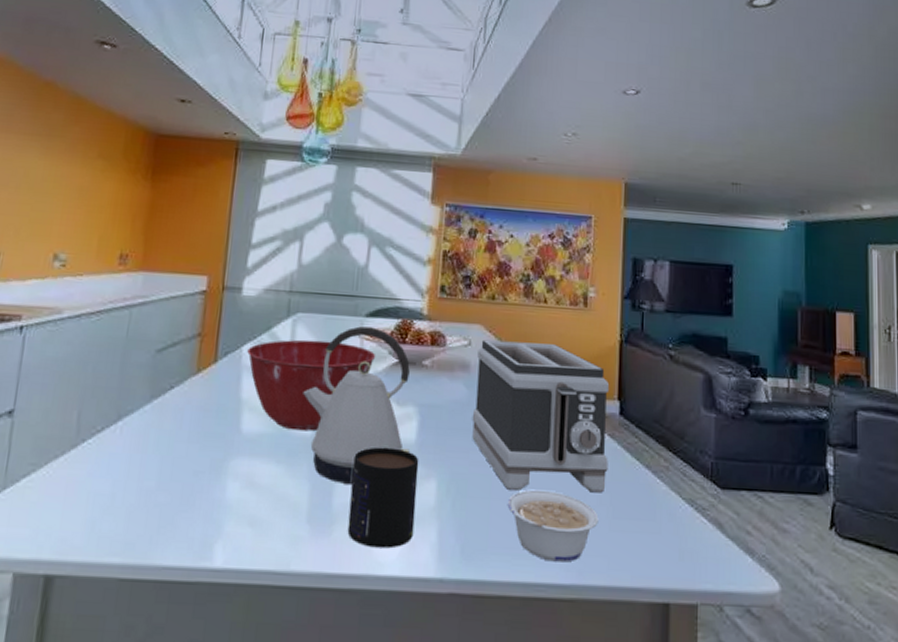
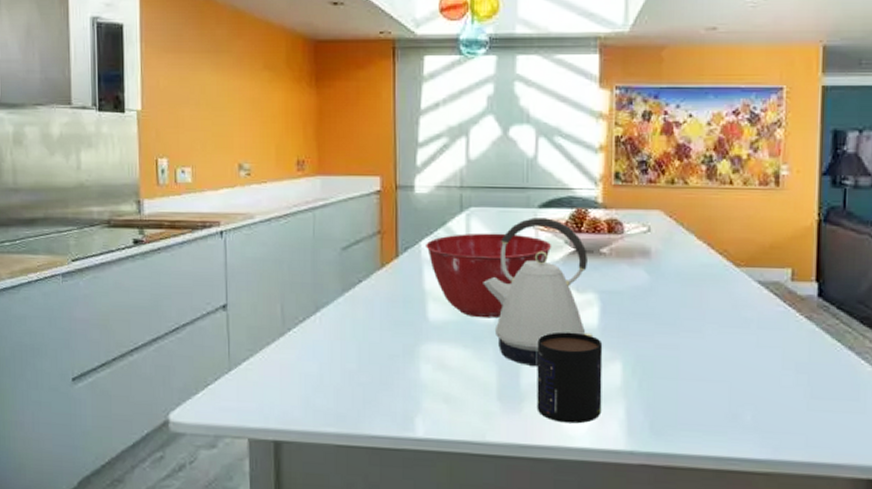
toaster: present [472,339,610,493] -> none [655,225,807,374]
legume: present [507,489,599,563] -> none [696,371,795,439]

